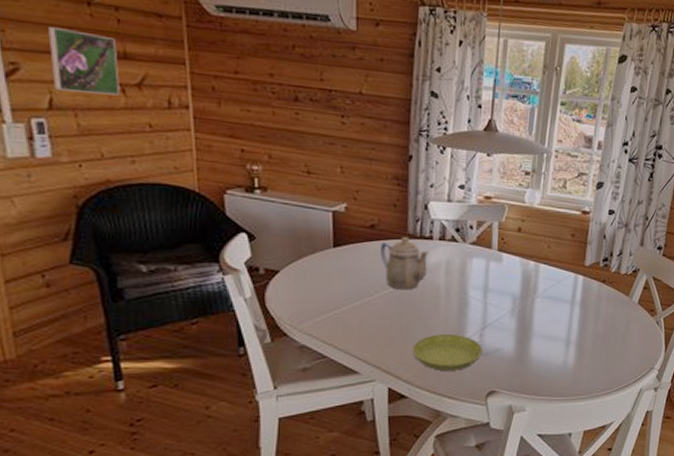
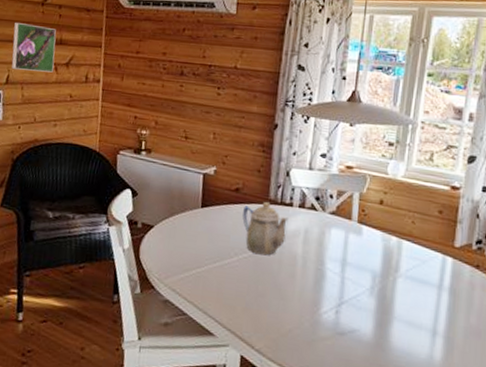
saucer: present [412,334,482,371] -> none [266,305,338,348]

